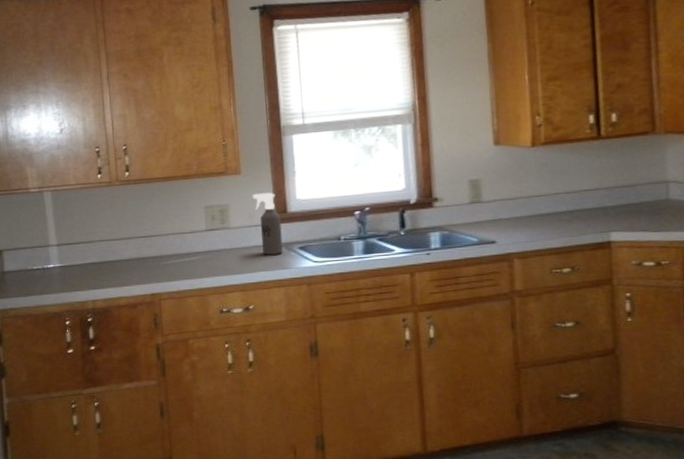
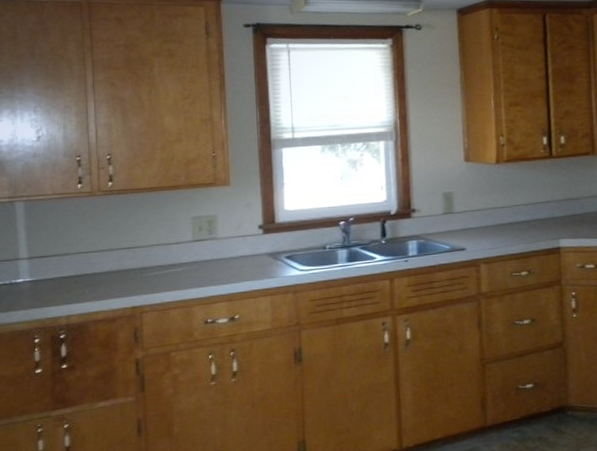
spray bottle: present [253,192,283,255] -> none [242,203,270,265]

